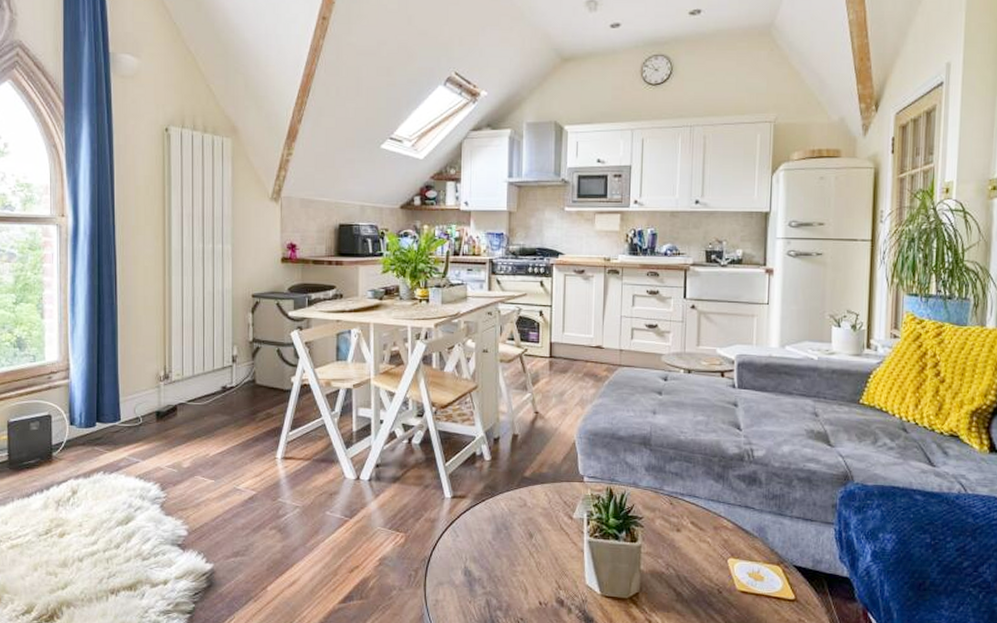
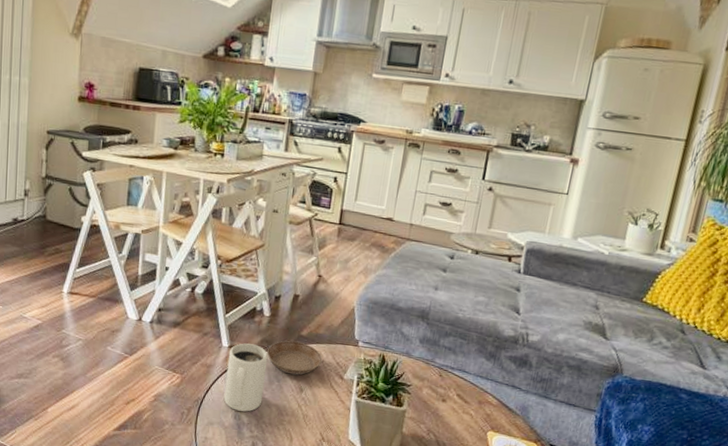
mug: none [451,492,493,566] -> present [223,343,268,412]
saucer: none [492,483,549,520] -> present [267,340,323,375]

